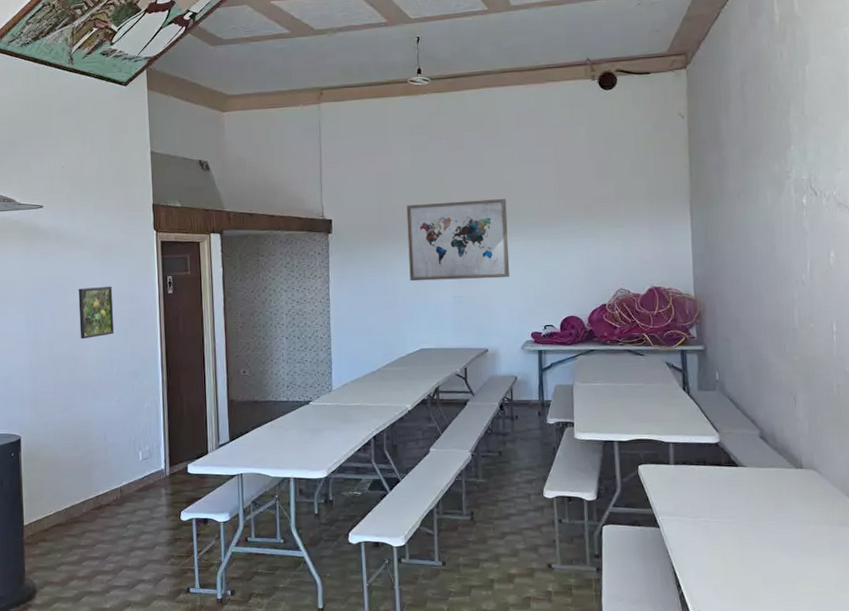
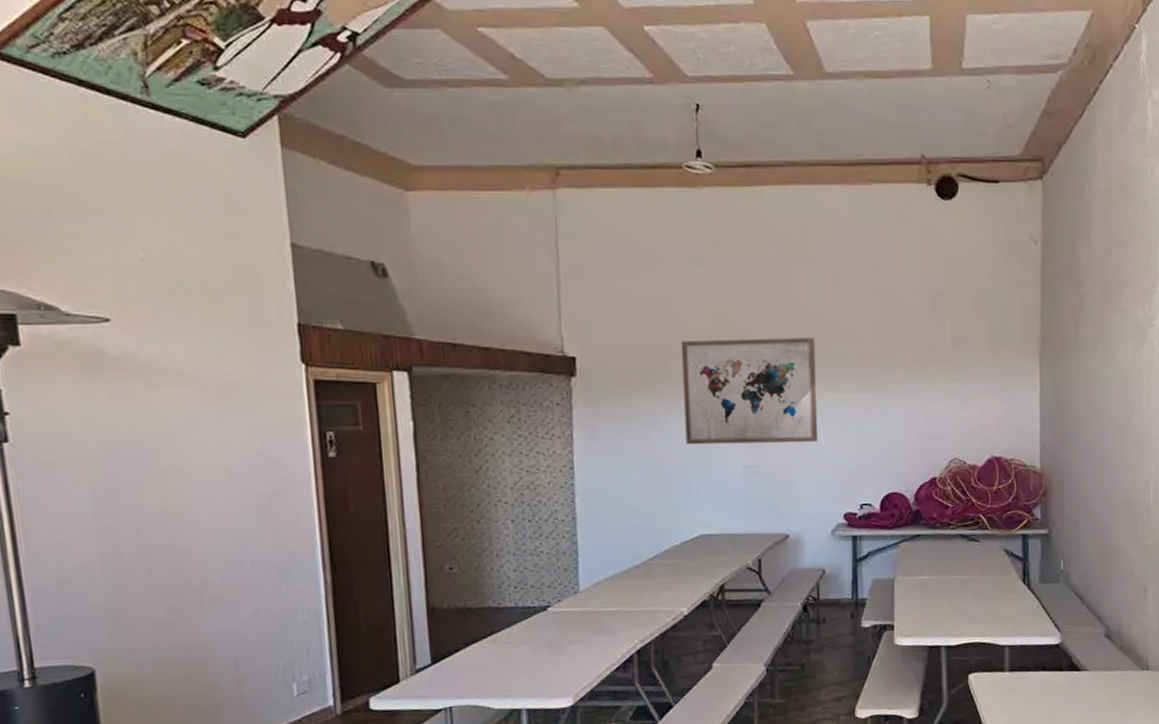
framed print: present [78,286,115,340] -> none [179,444,244,524]

